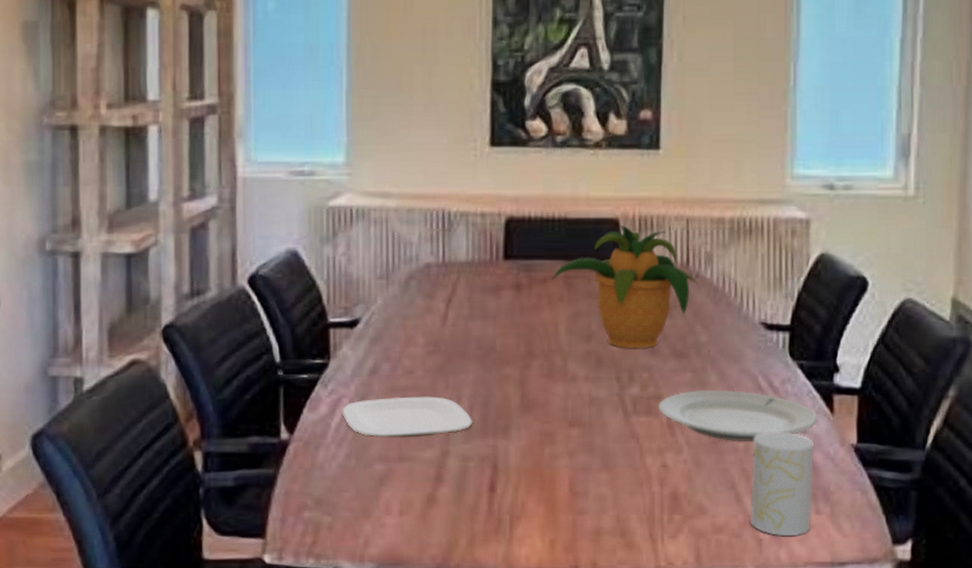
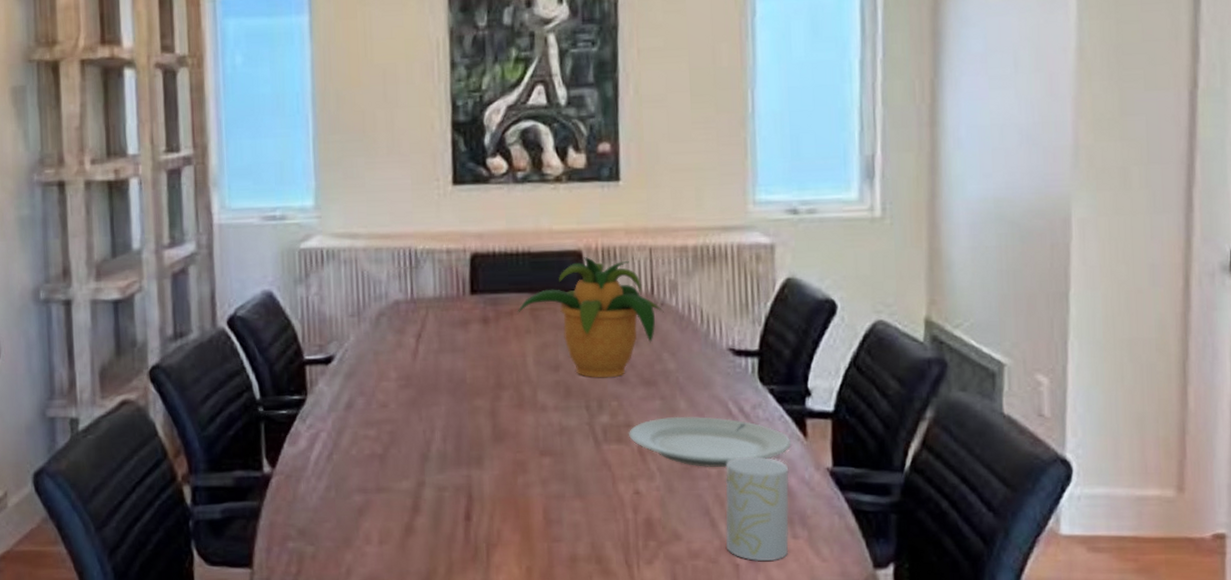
plate: present [342,396,473,438] -> none [320,429,447,470]

